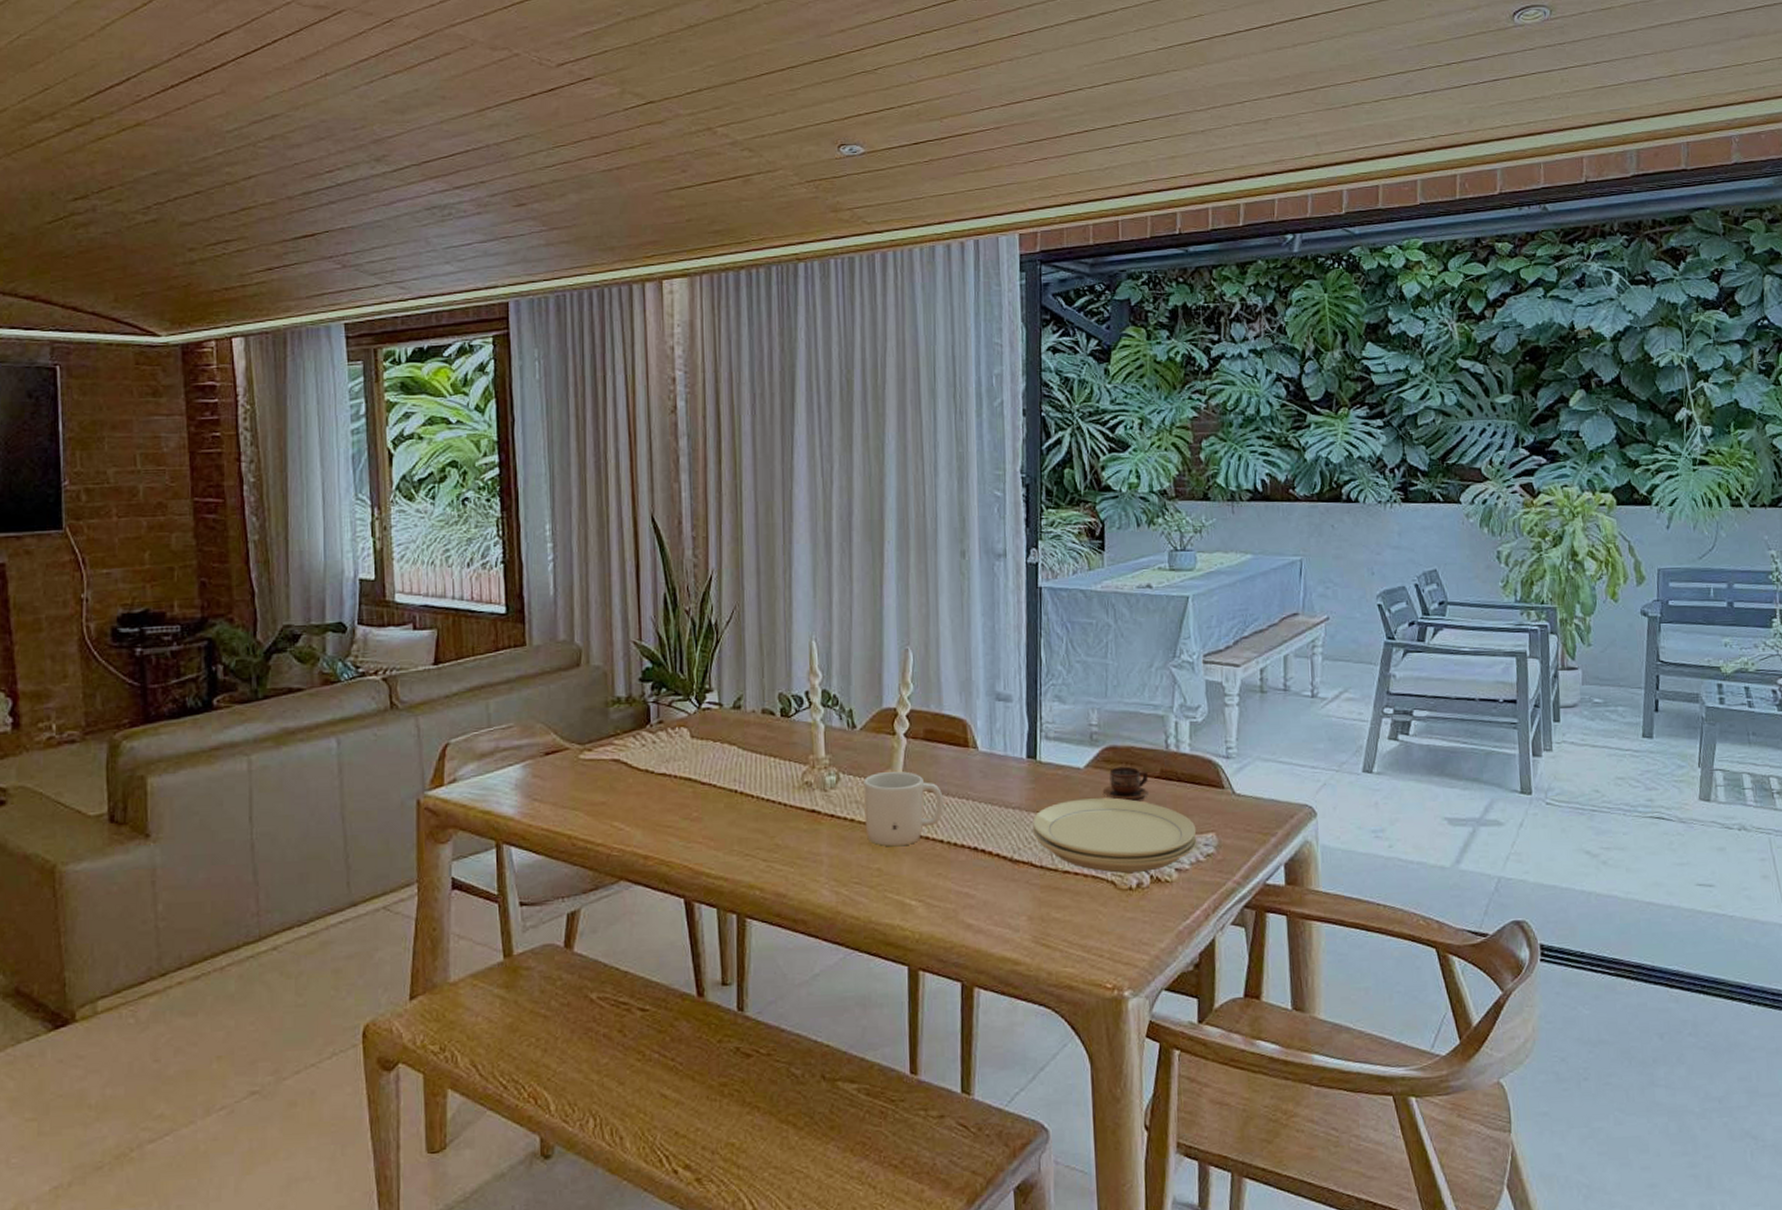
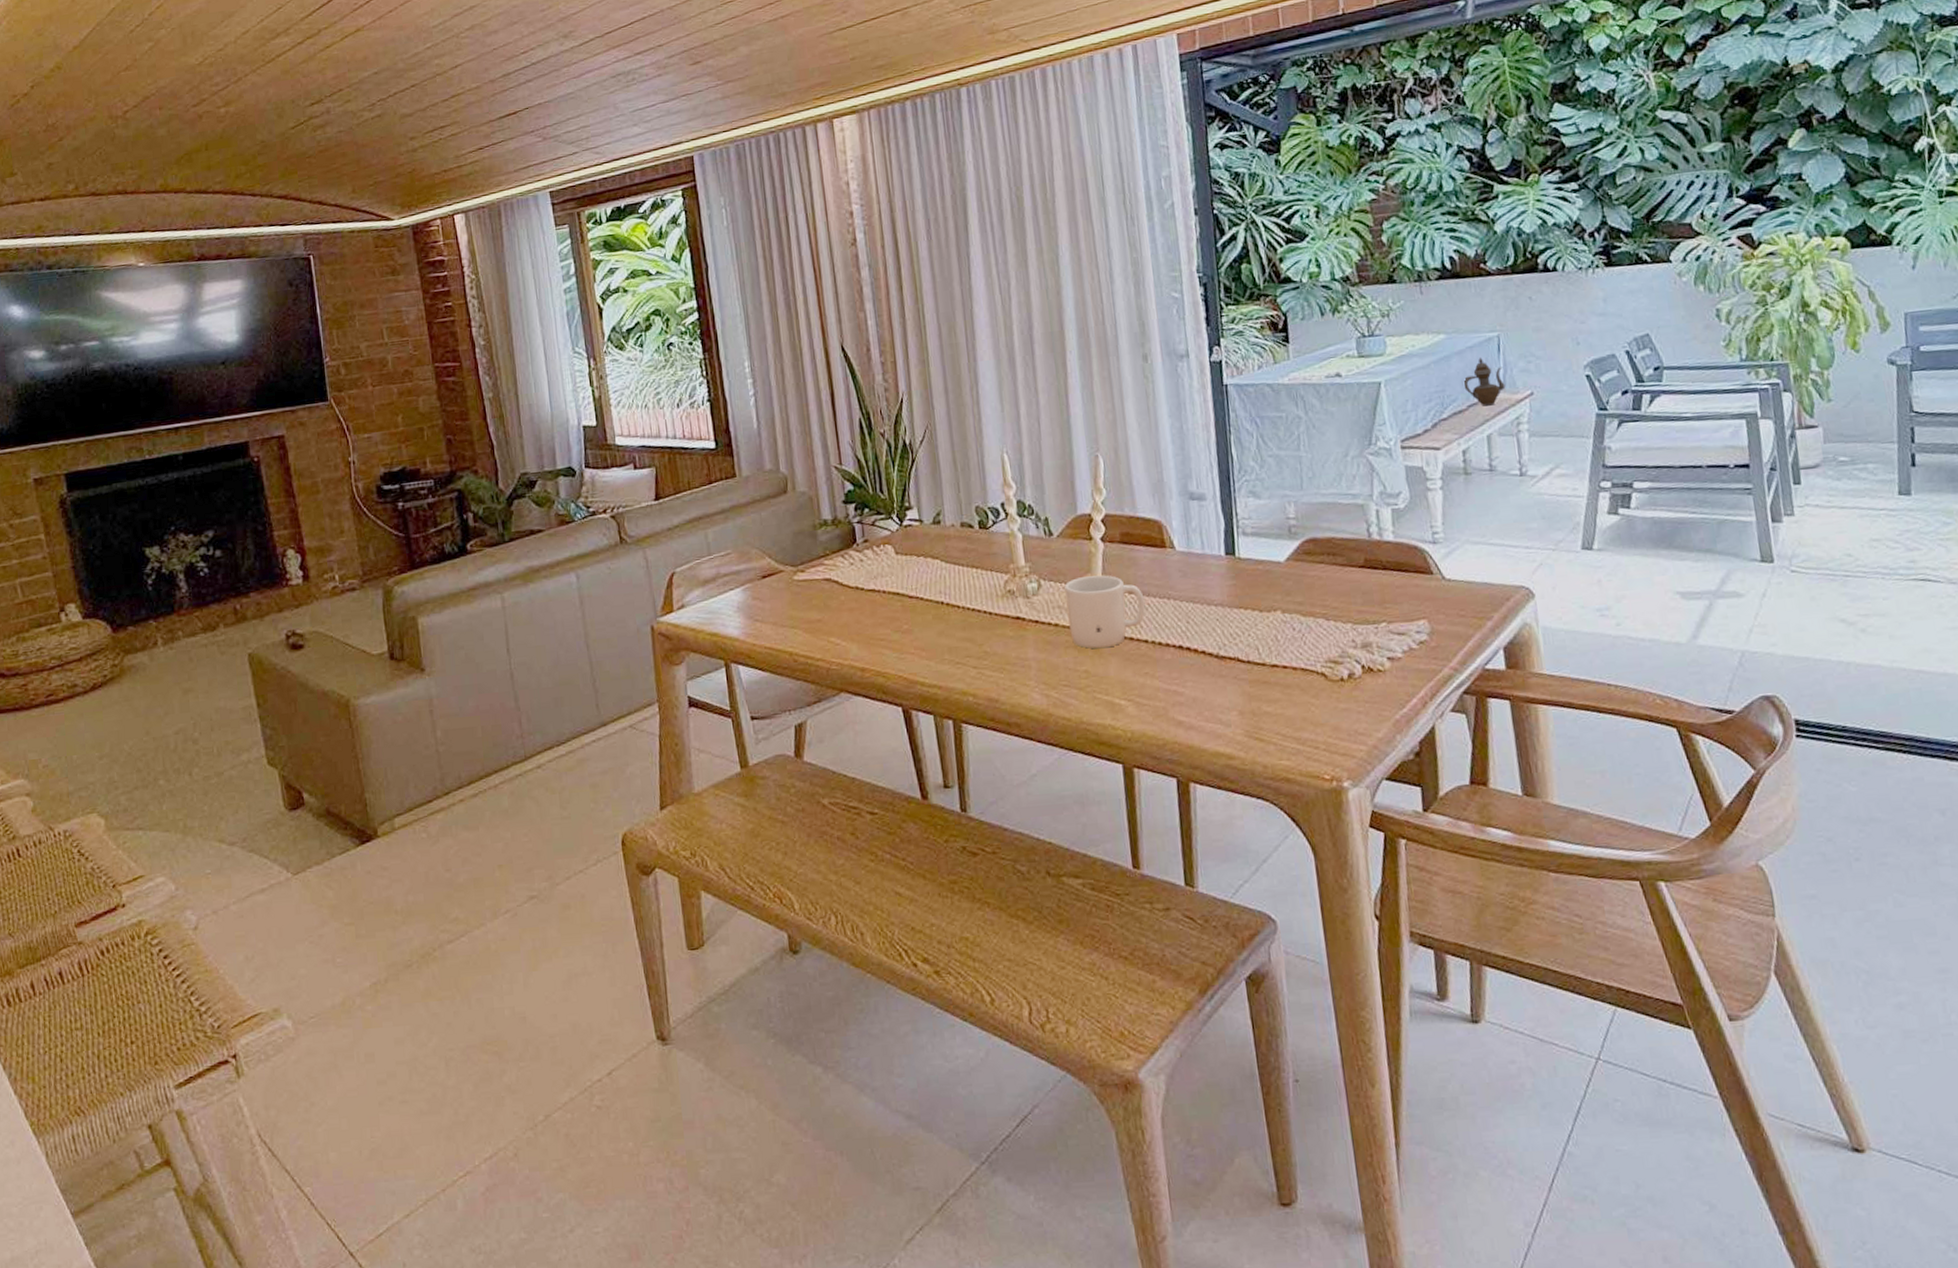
plate: present [1032,798,1197,873] -> none [1236,590,1409,665]
cup: present [1102,766,1149,801] -> none [1305,557,1354,592]
teapot: none [1264,579,1304,627] -> present [1462,357,1506,407]

